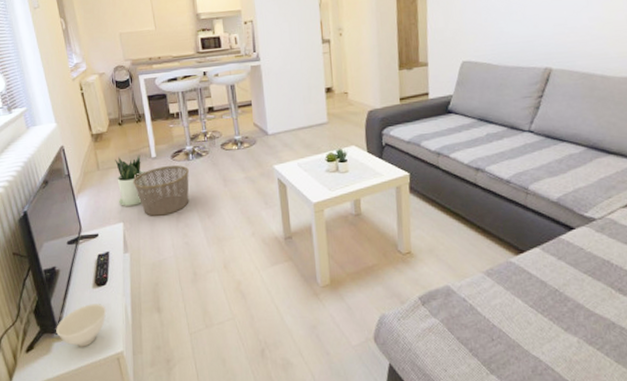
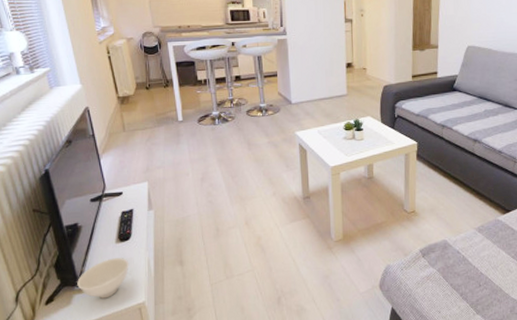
planter: present [115,154,147,206] -> none [141,117,173,166]
basket: present [132,165,189,216] -> none [158,129,215,176]

